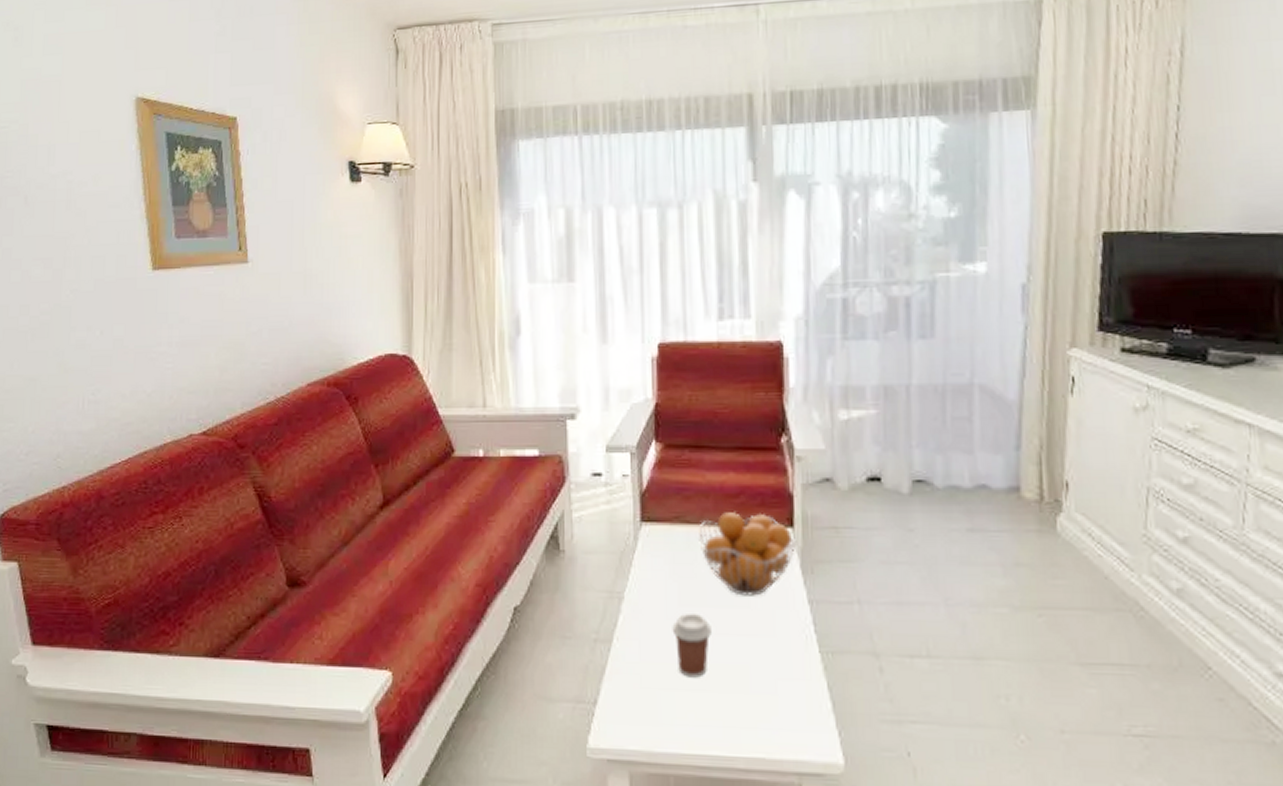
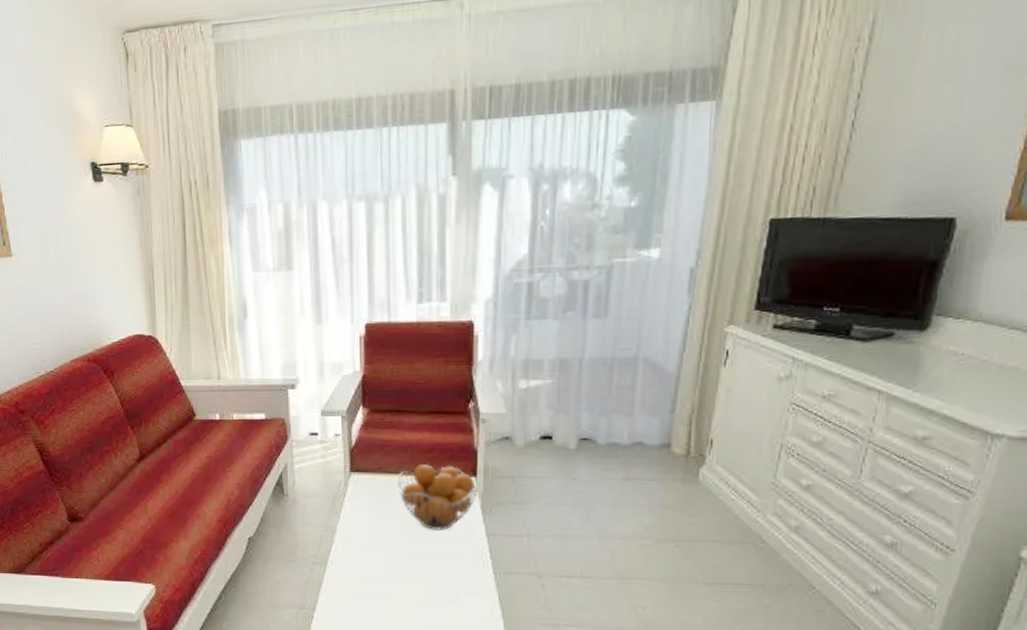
coffee cup: present [672,612,711,678] -> none [375,542,407,591]

